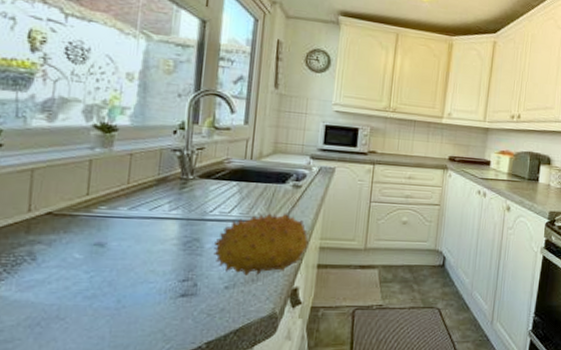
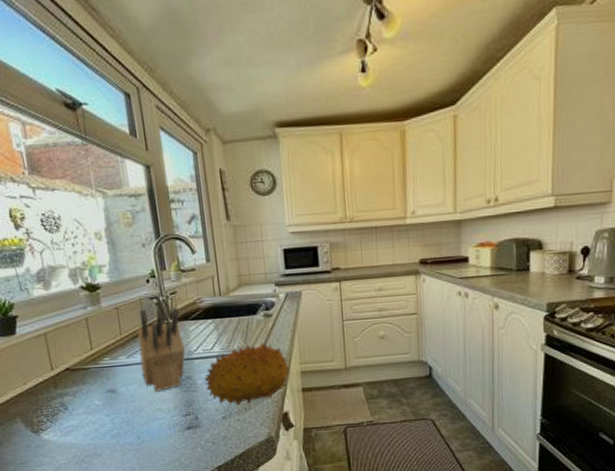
knife block: none [142,160,202,251] -> present [137,307,185,392]

